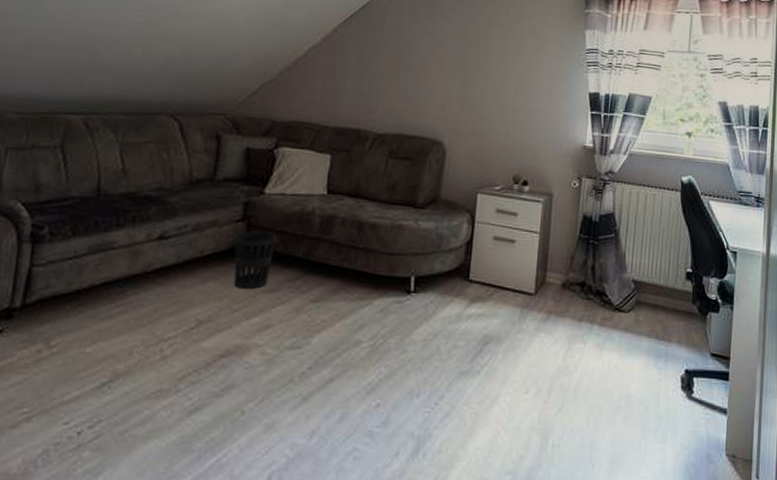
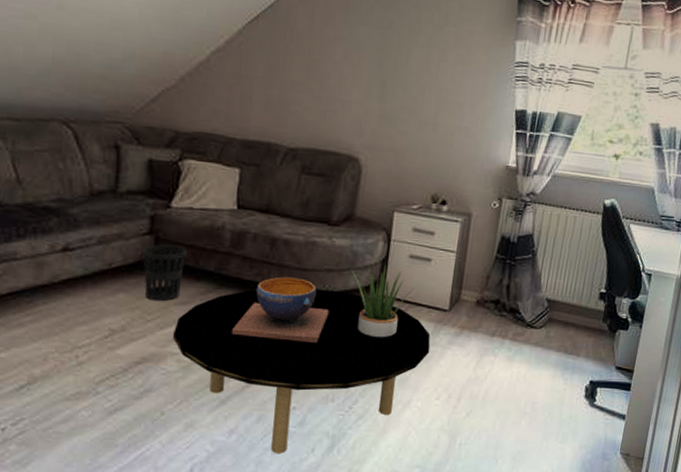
coffee table: none [257,274,518,458] -> present [172,289,431,453]
decorative bowl: none [316,261,415,331] -> present [231,277,329,343]
potted plant: none [437,247,501,327] -> present [352,264,416,339]

